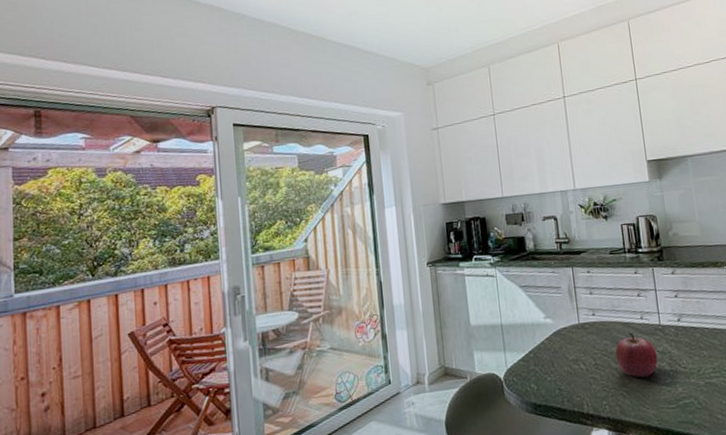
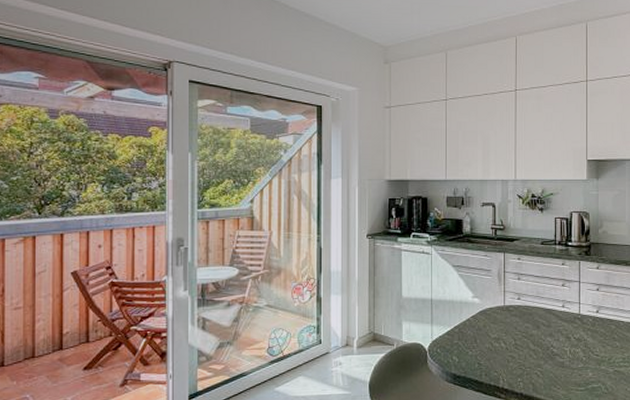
fruit: present [615,332,658,378] -> none [535,318,573,361]

